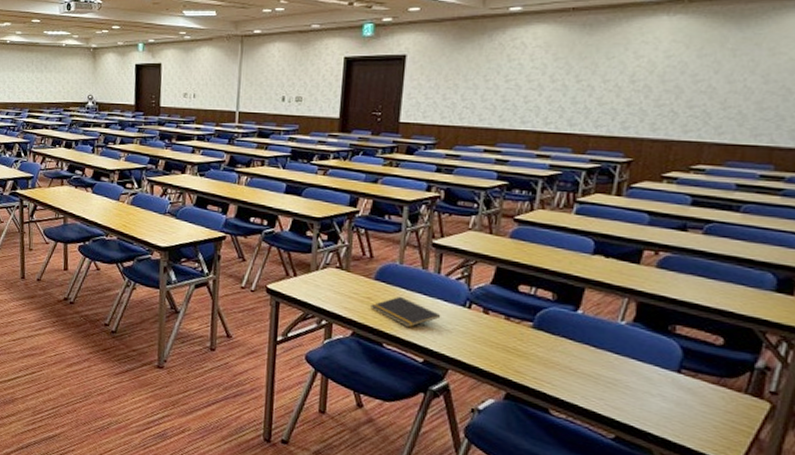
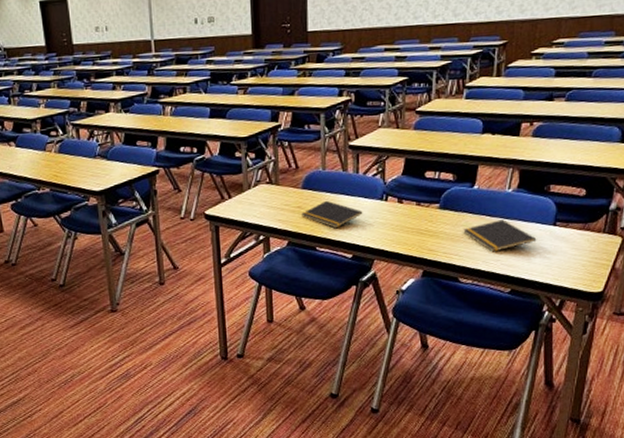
notepad: none [560,353,654,389] -> present [463,219,537,252]

